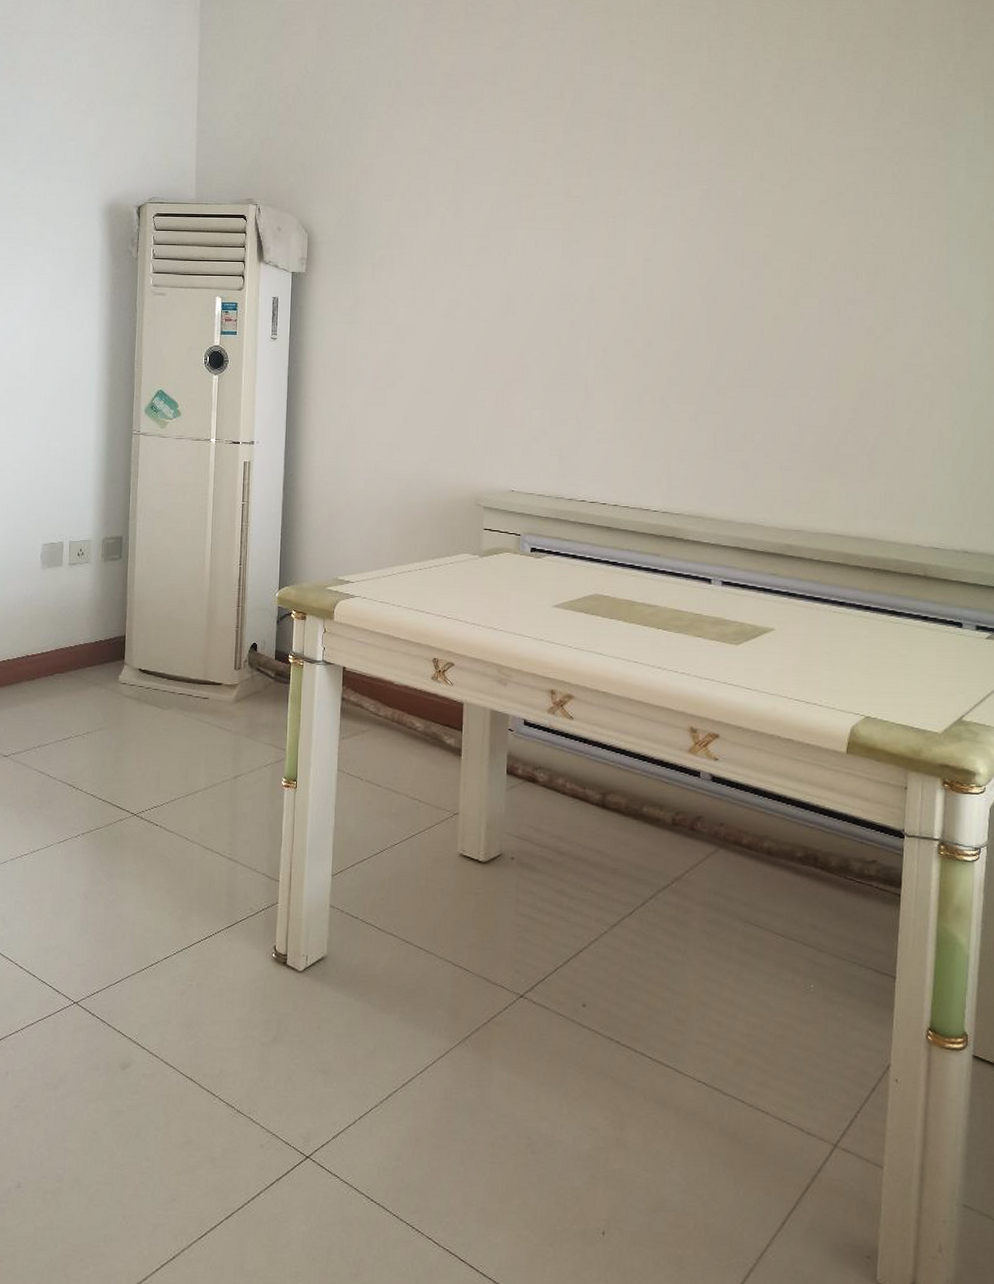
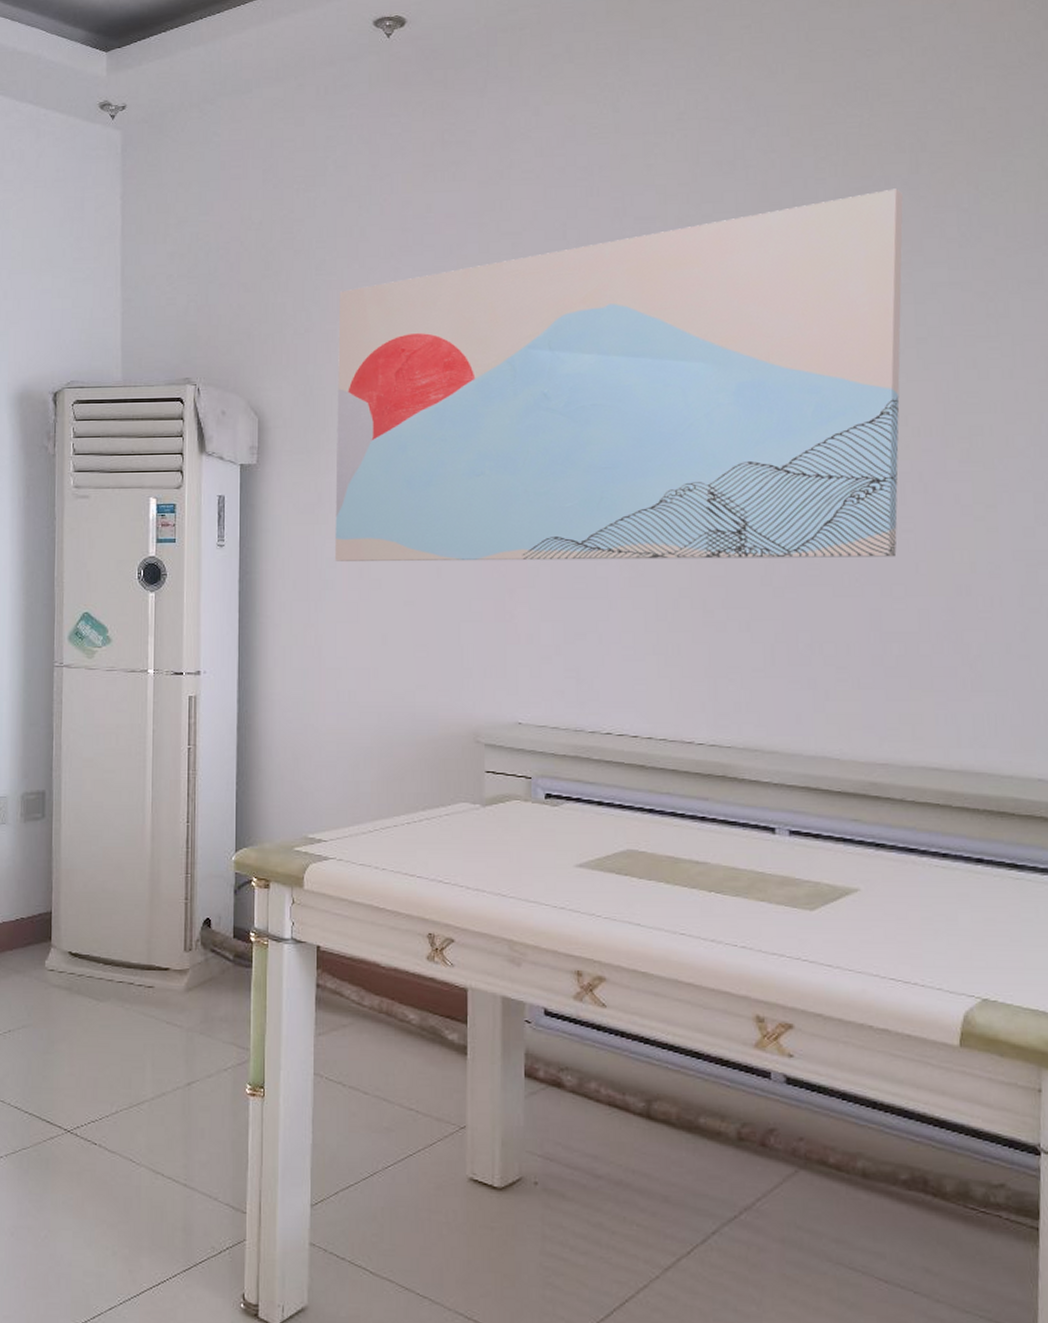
wall art: none [368,70,831,366] -> present [335,188,903,561]

